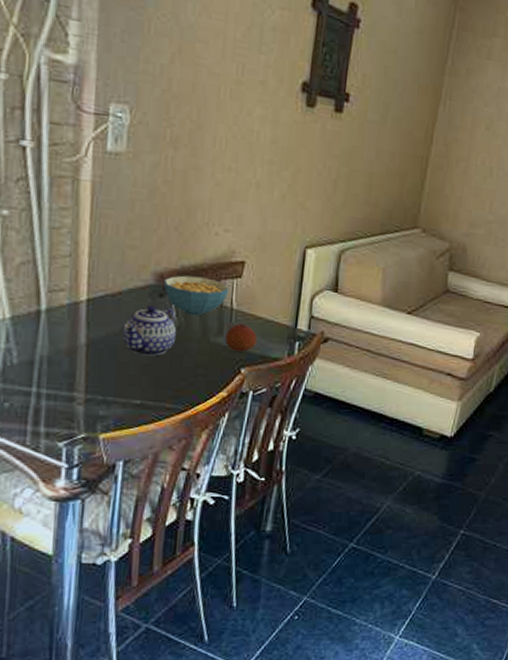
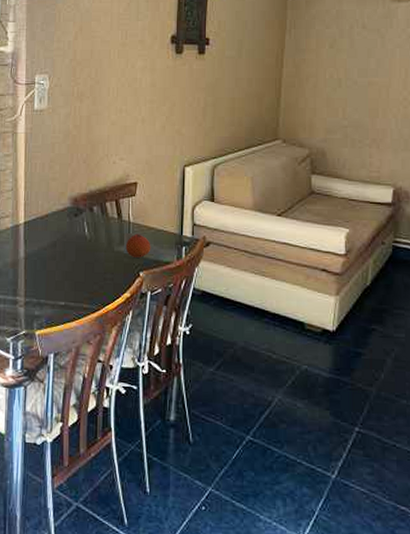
teapot: present [122,305,177,356] -> none [49,224,89,265]
cereal bowl: present [164,275,229,316] -> none [78,198,126,230]

